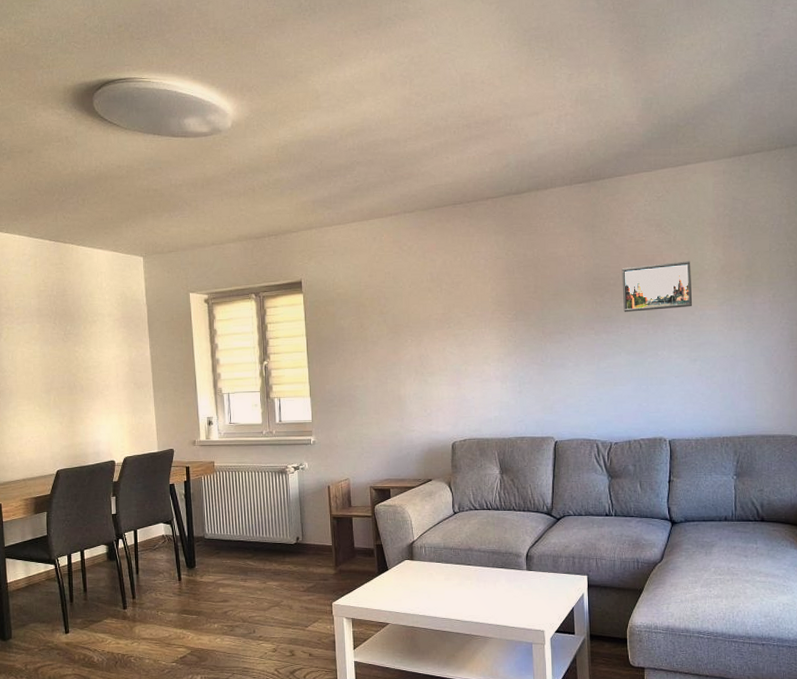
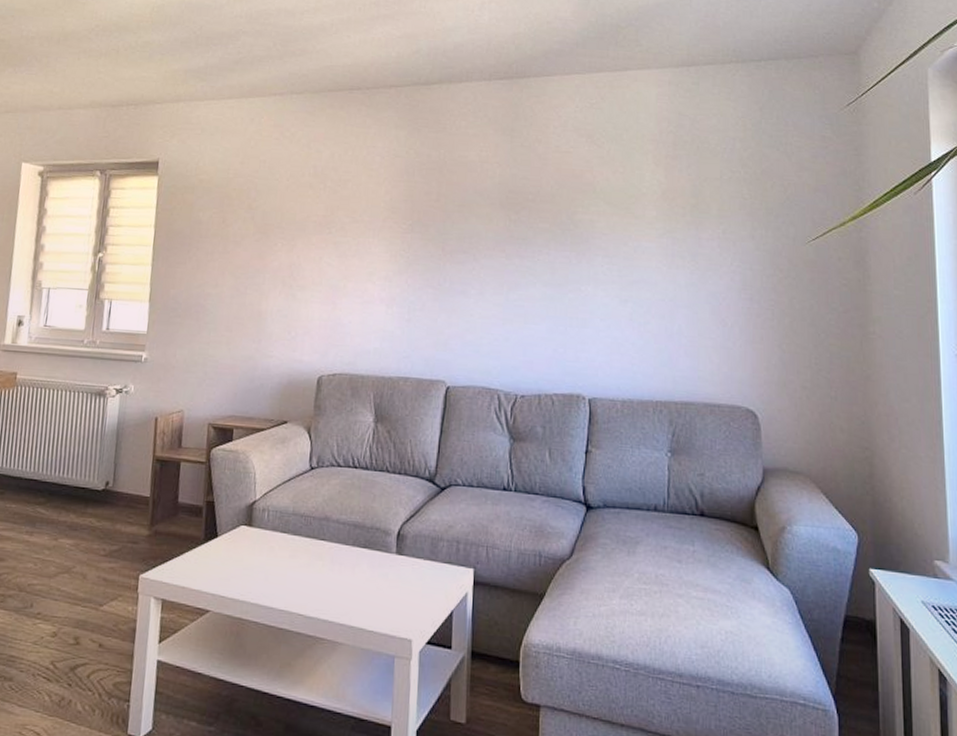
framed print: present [621,261,693,312] -> none [542,180,626,236]

